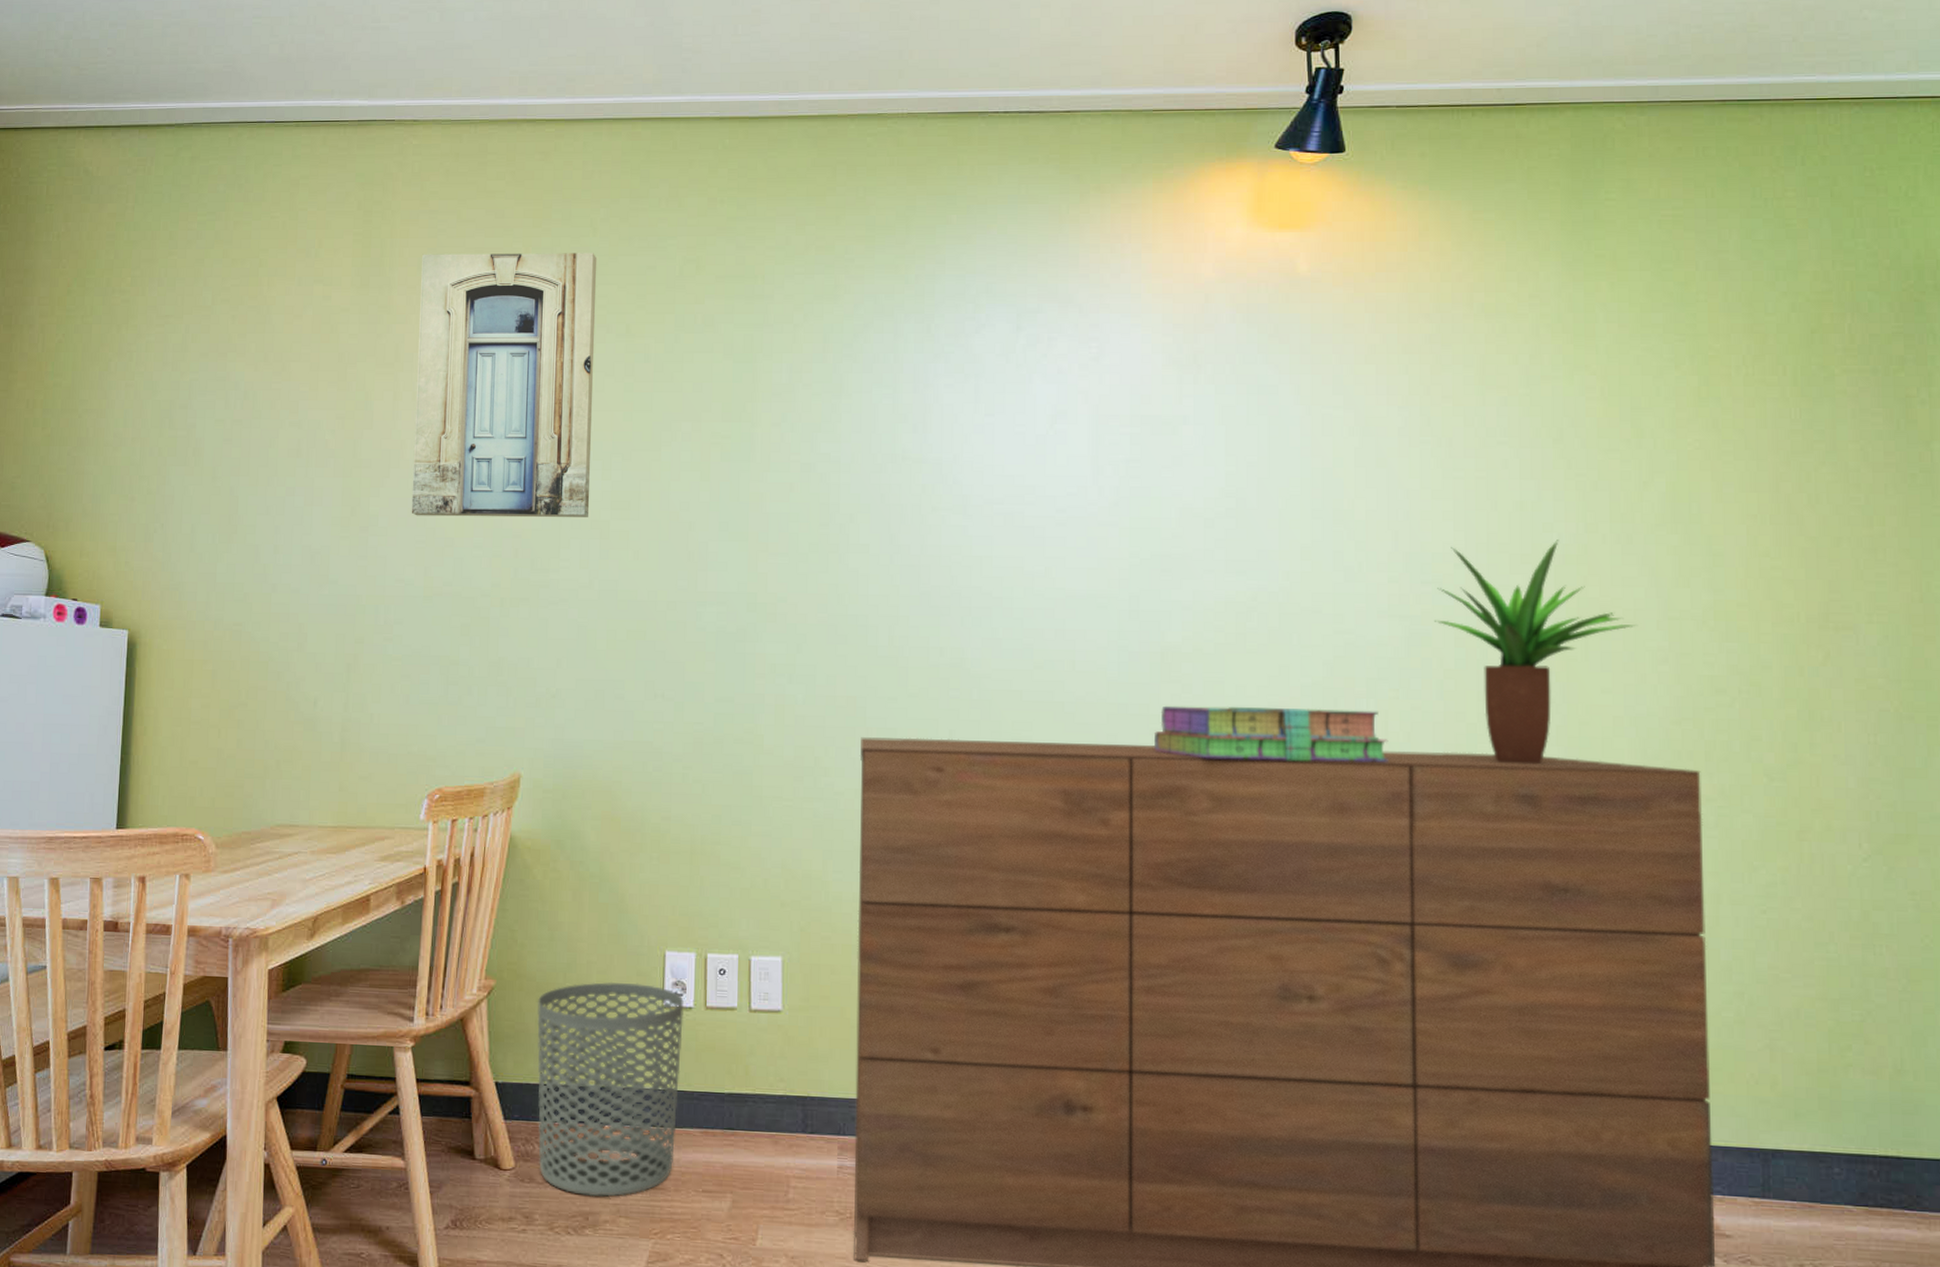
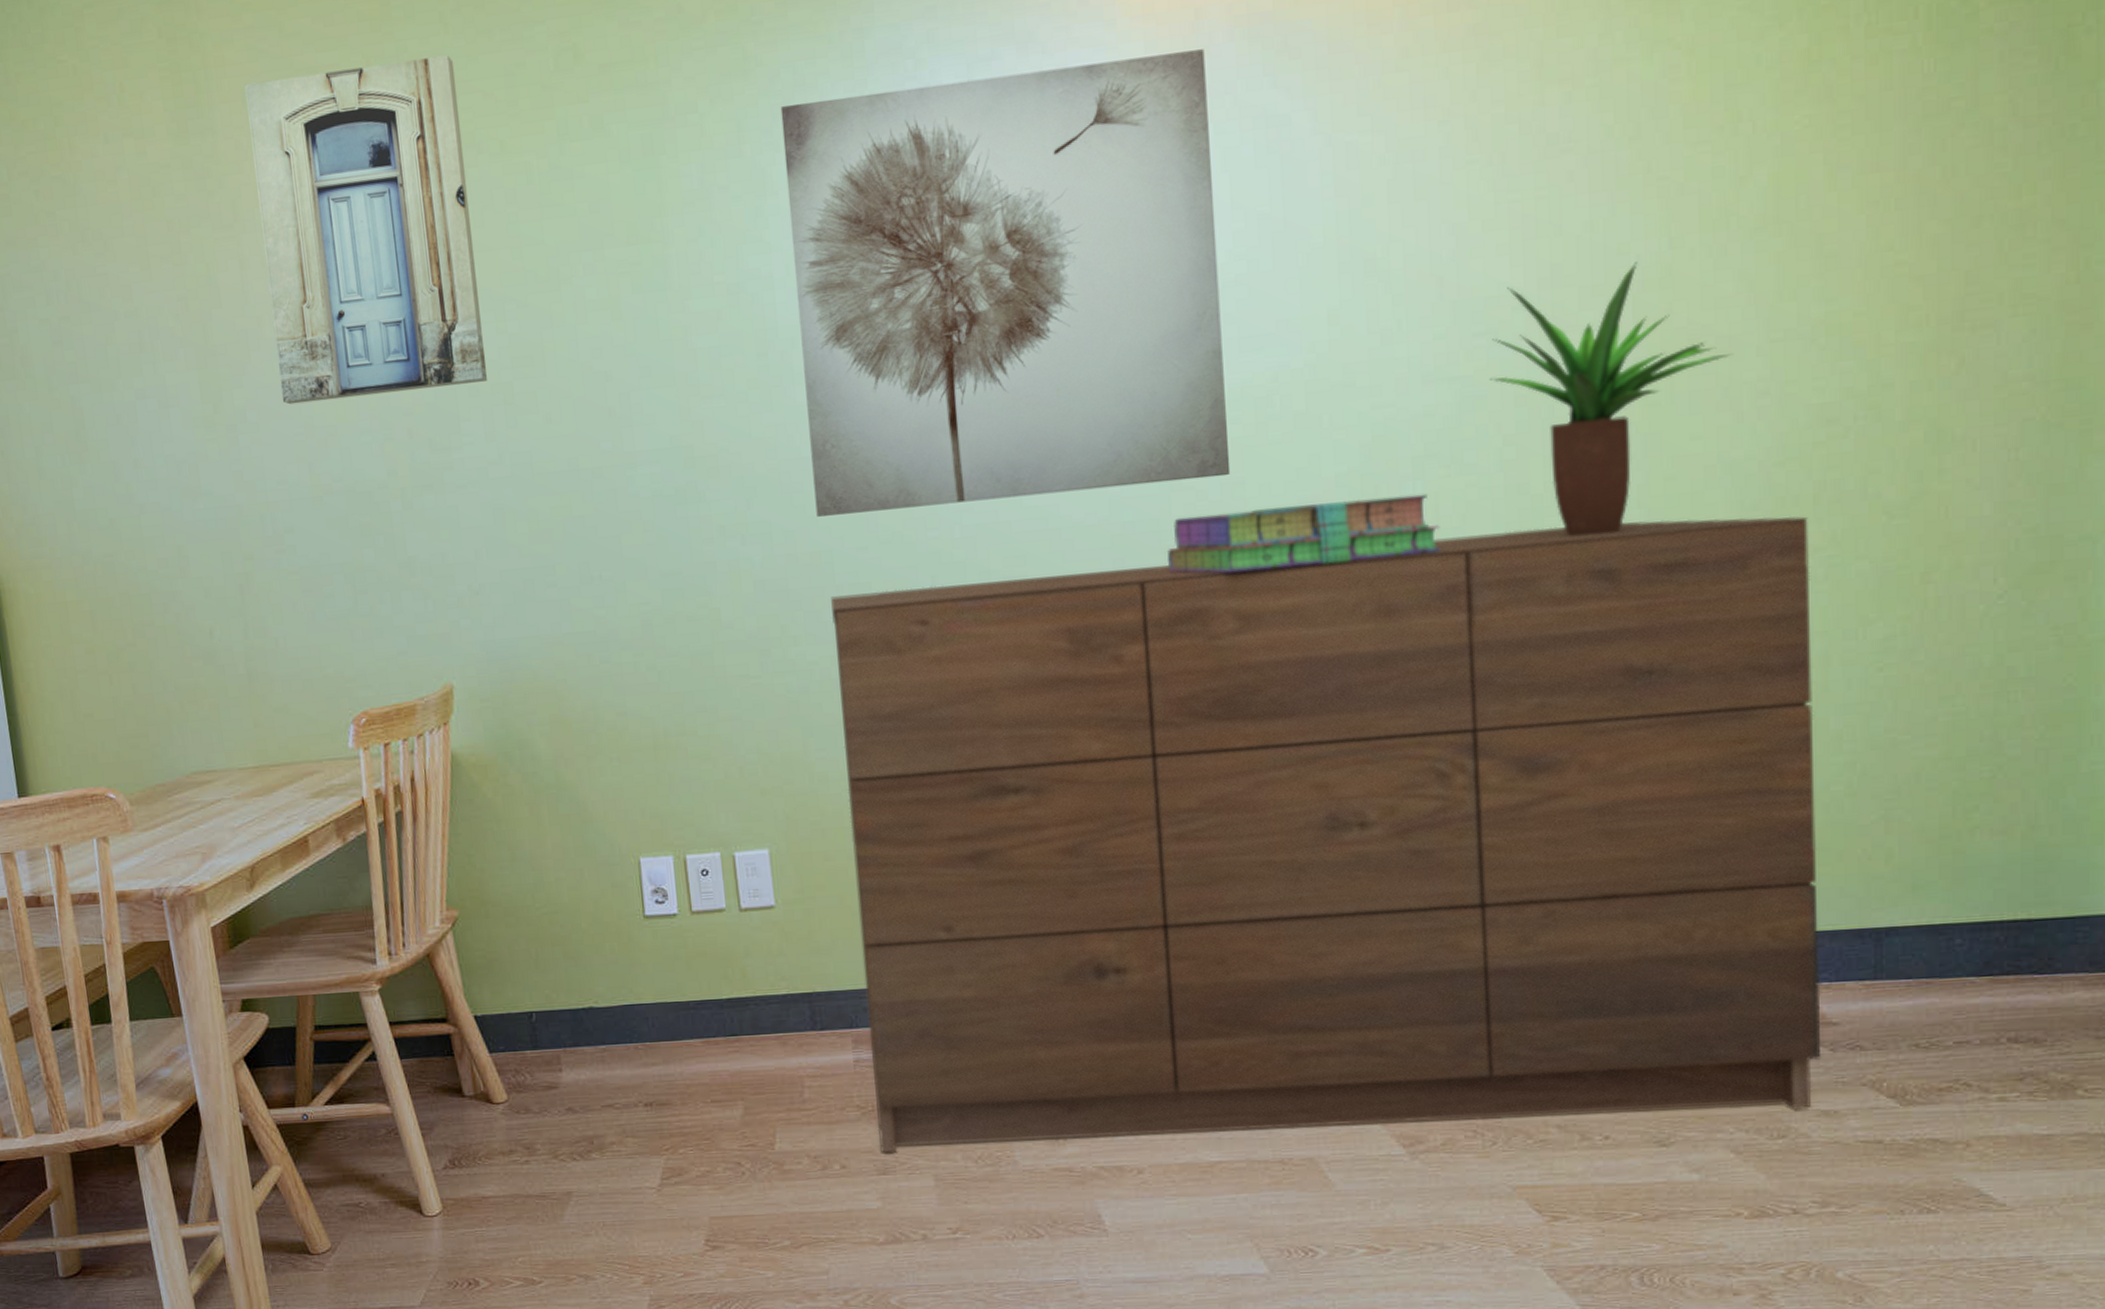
waste bin: present [537,981,684,1197] -> none [506,895,677,1120]
wall art: none [856,326,1213,675] -> present [780,49,1231,517]

